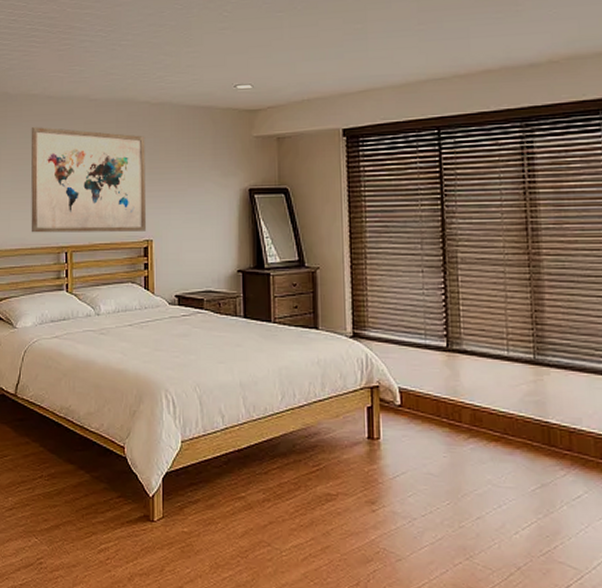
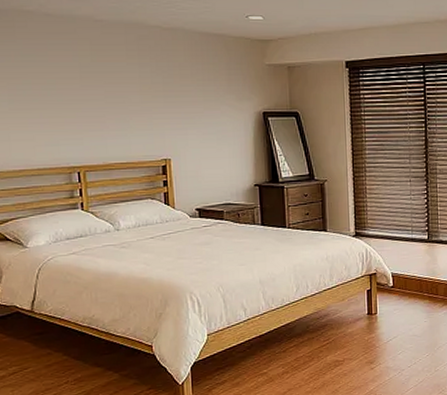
wall art: present [30,126,146,233] -> none [27,44,163,154]

